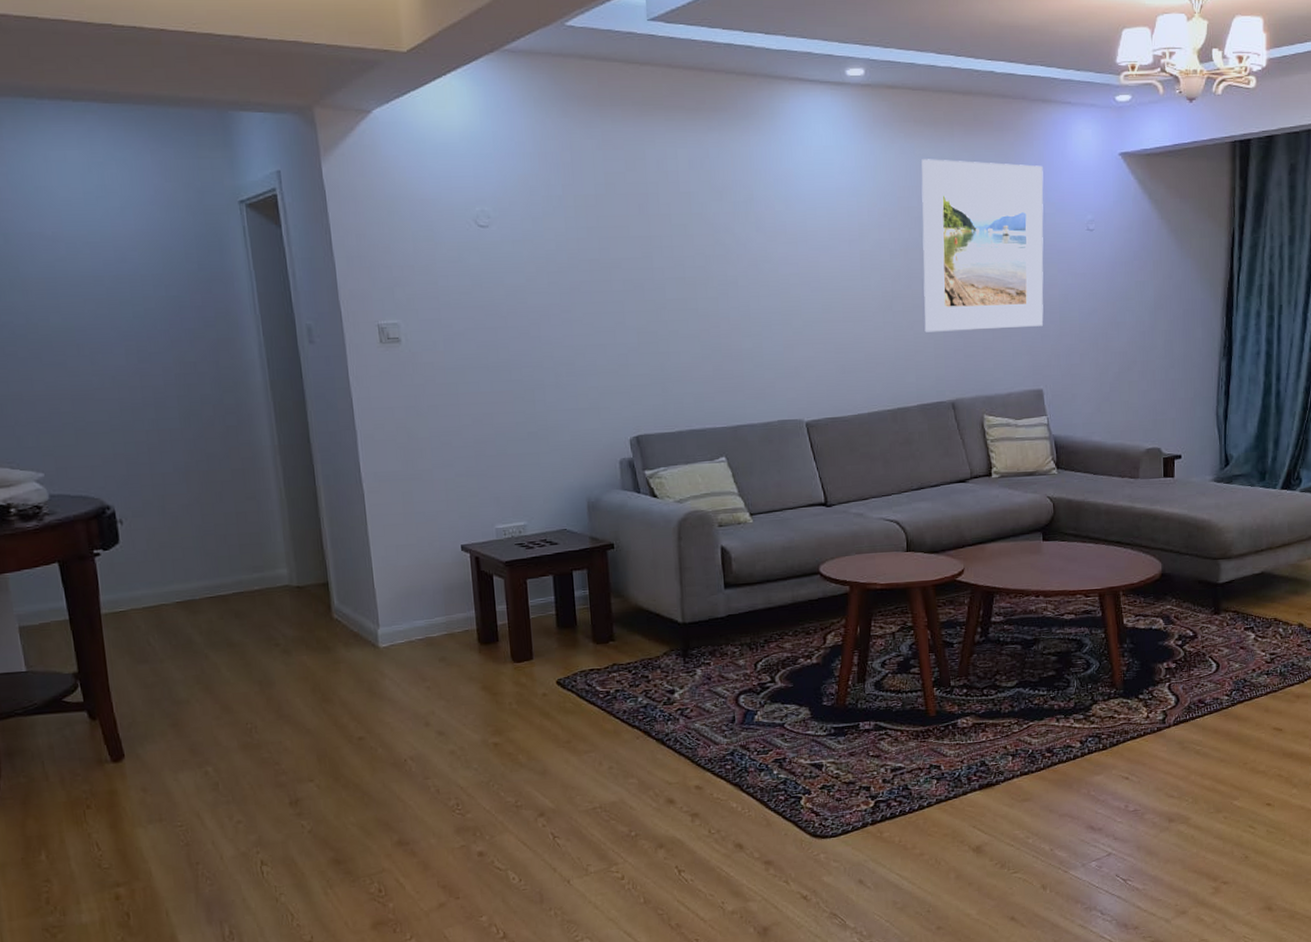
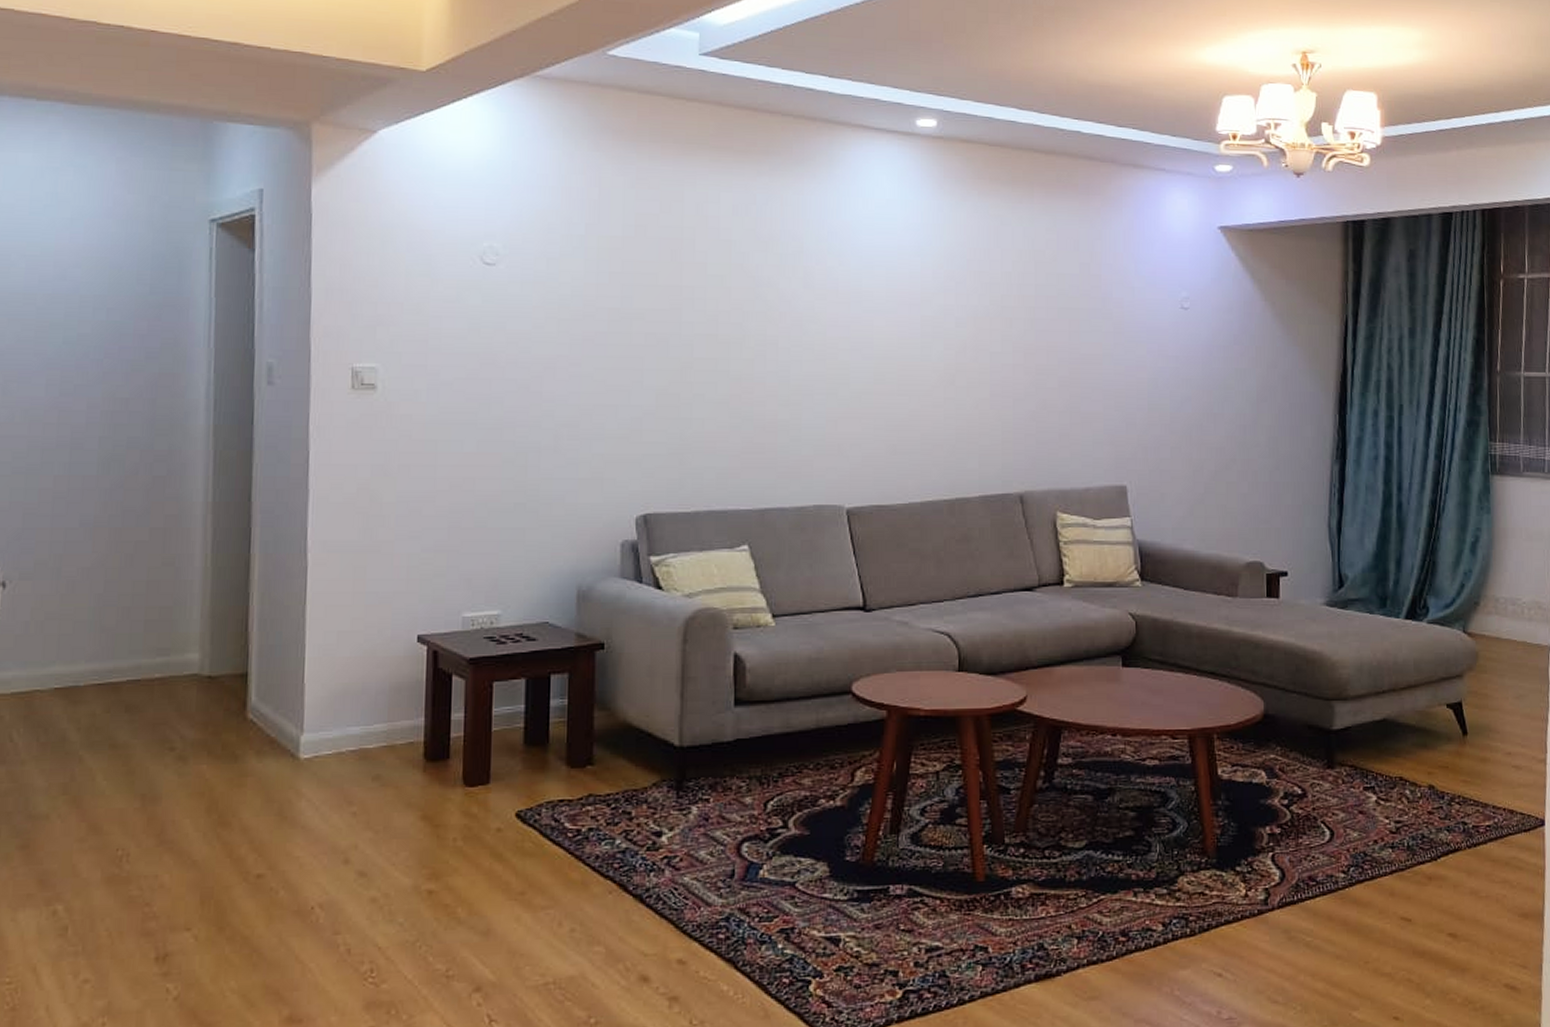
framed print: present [921,159,1044,332] -> none [991,220,1133,413]

